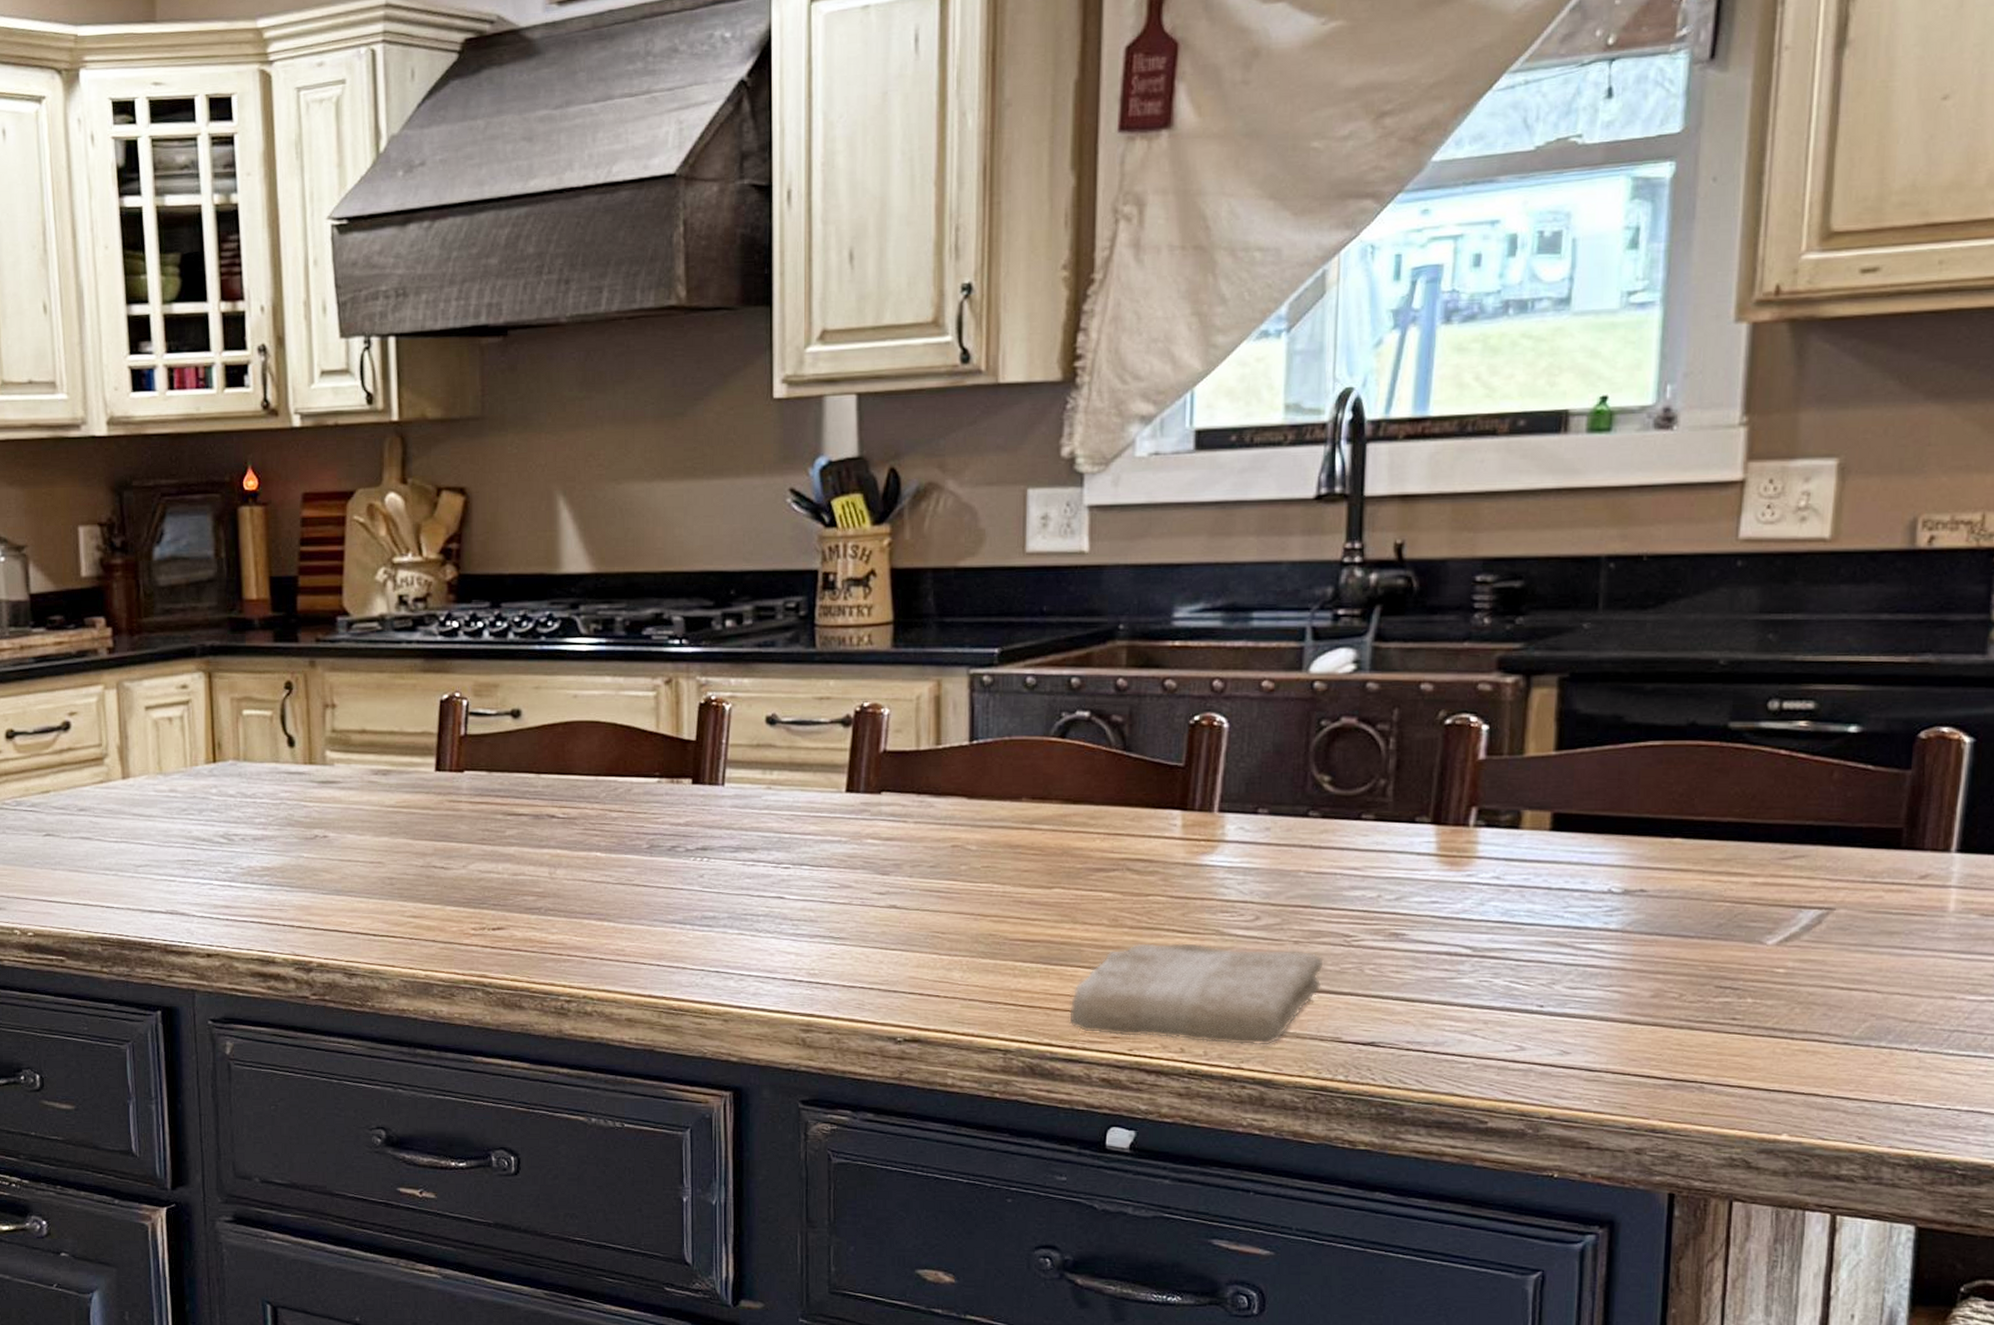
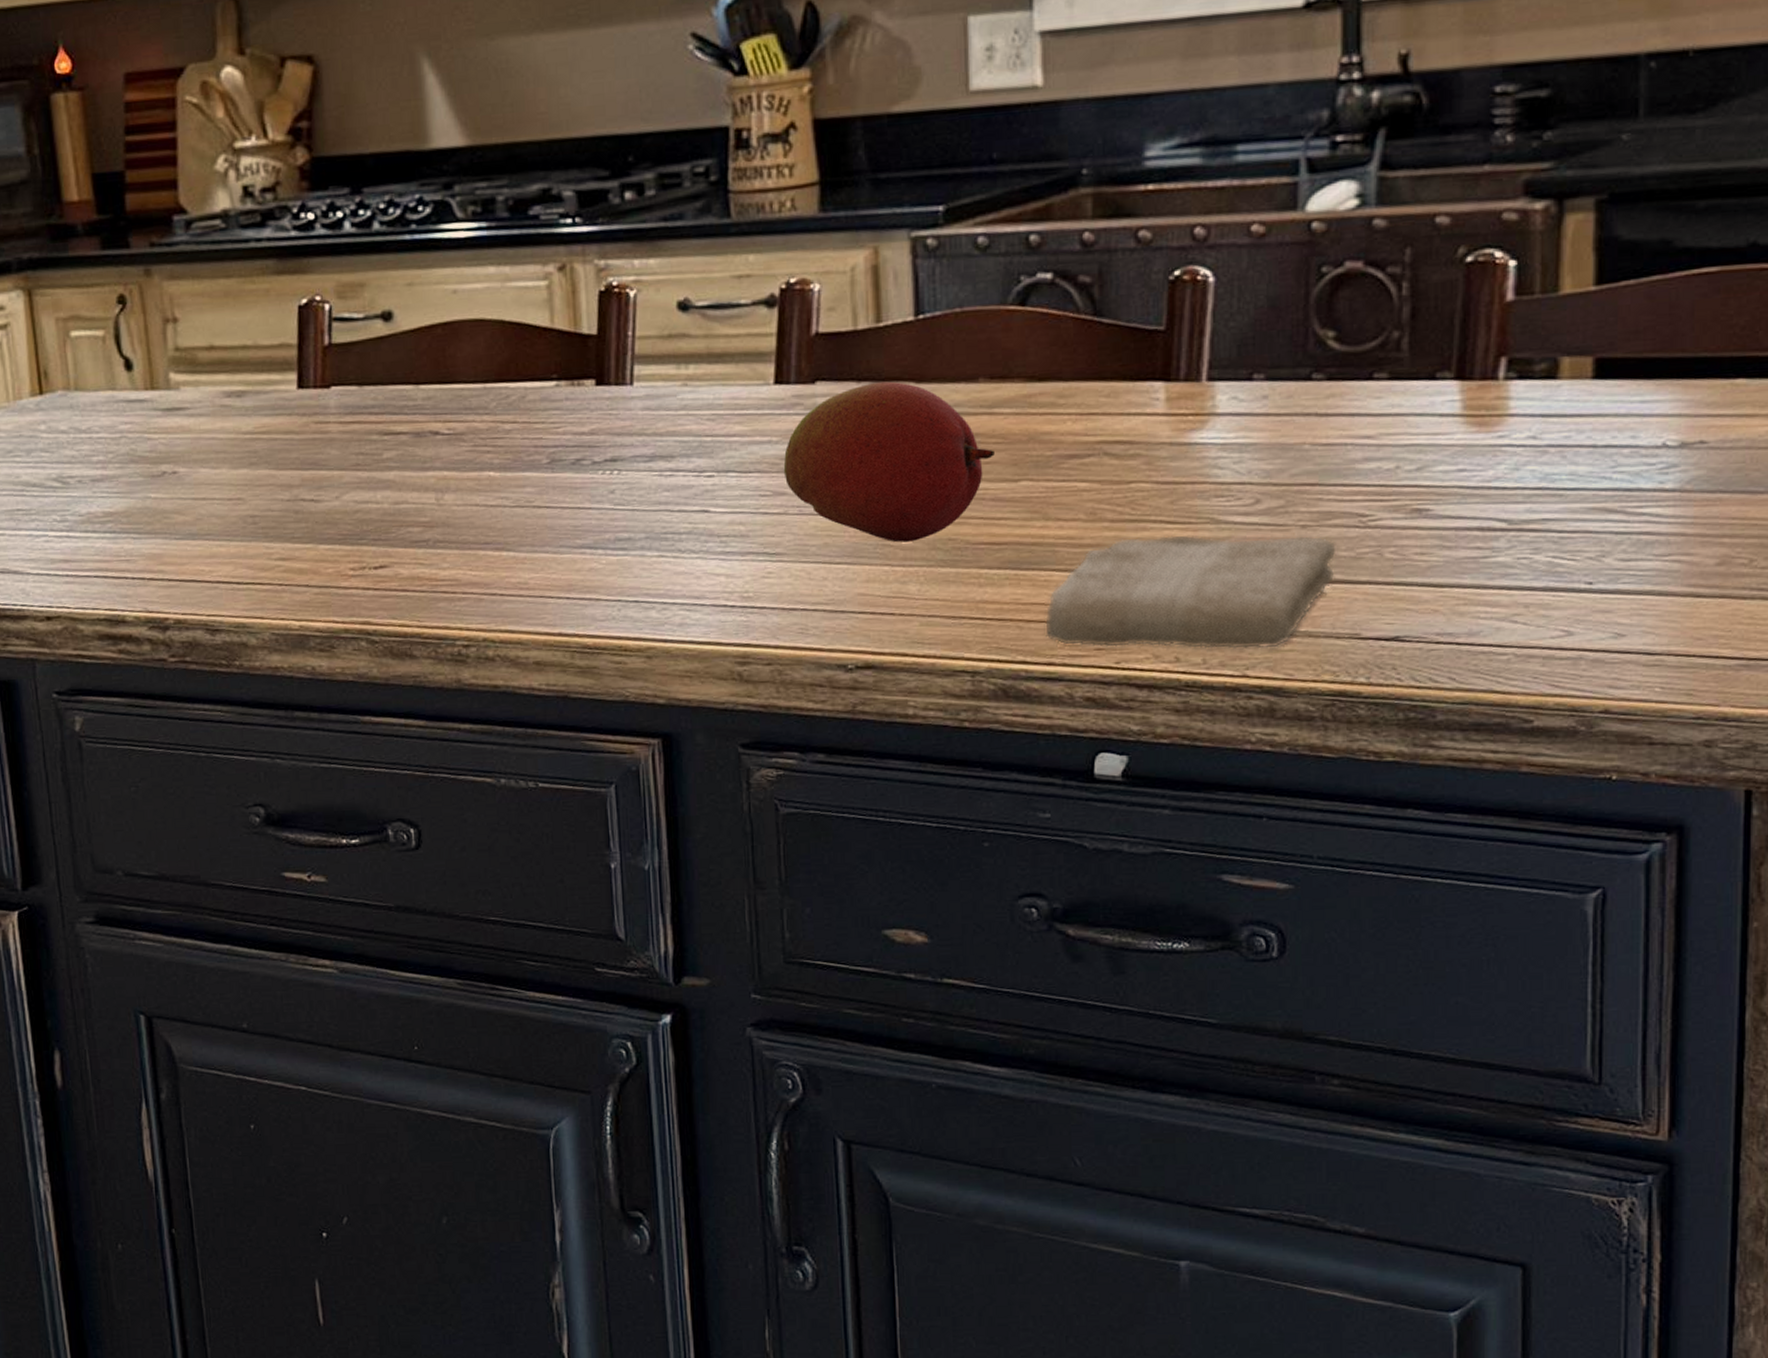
fruit: none [850,796,1033,935] -> present [783,381,995,543]

